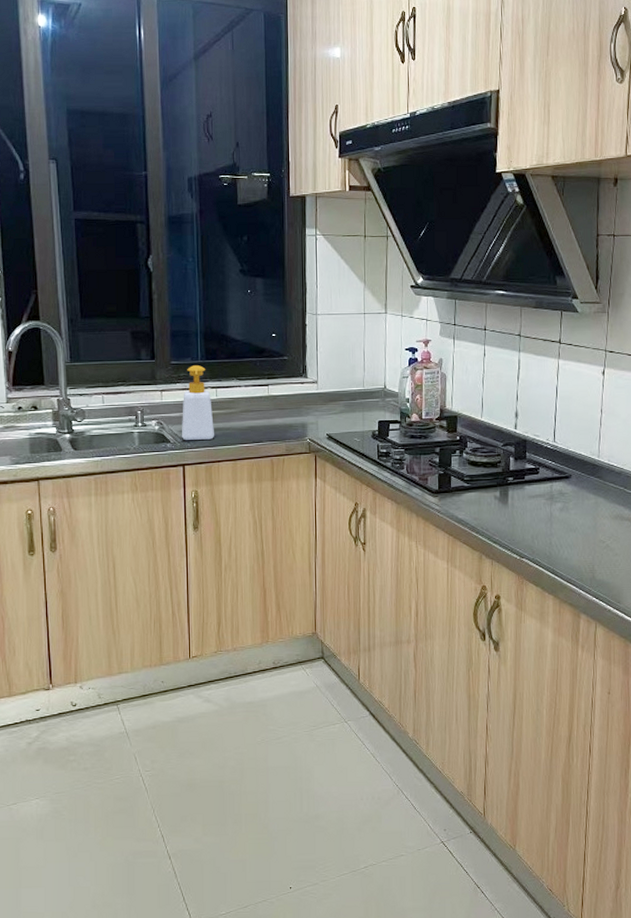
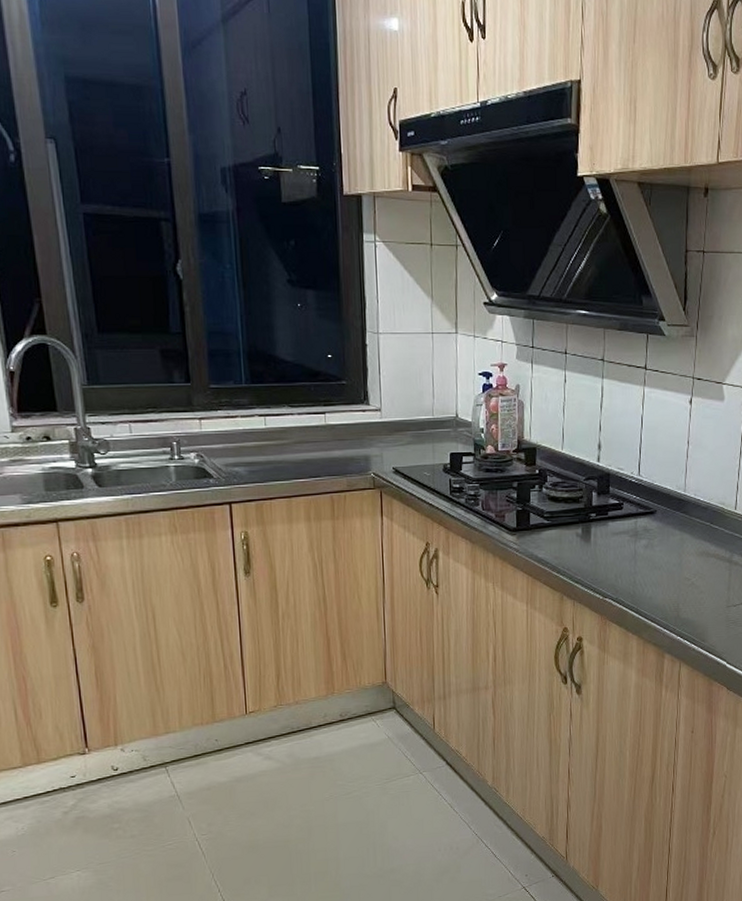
soap bottle: present [181,365,214,441] -> none [225,390,264,476]

